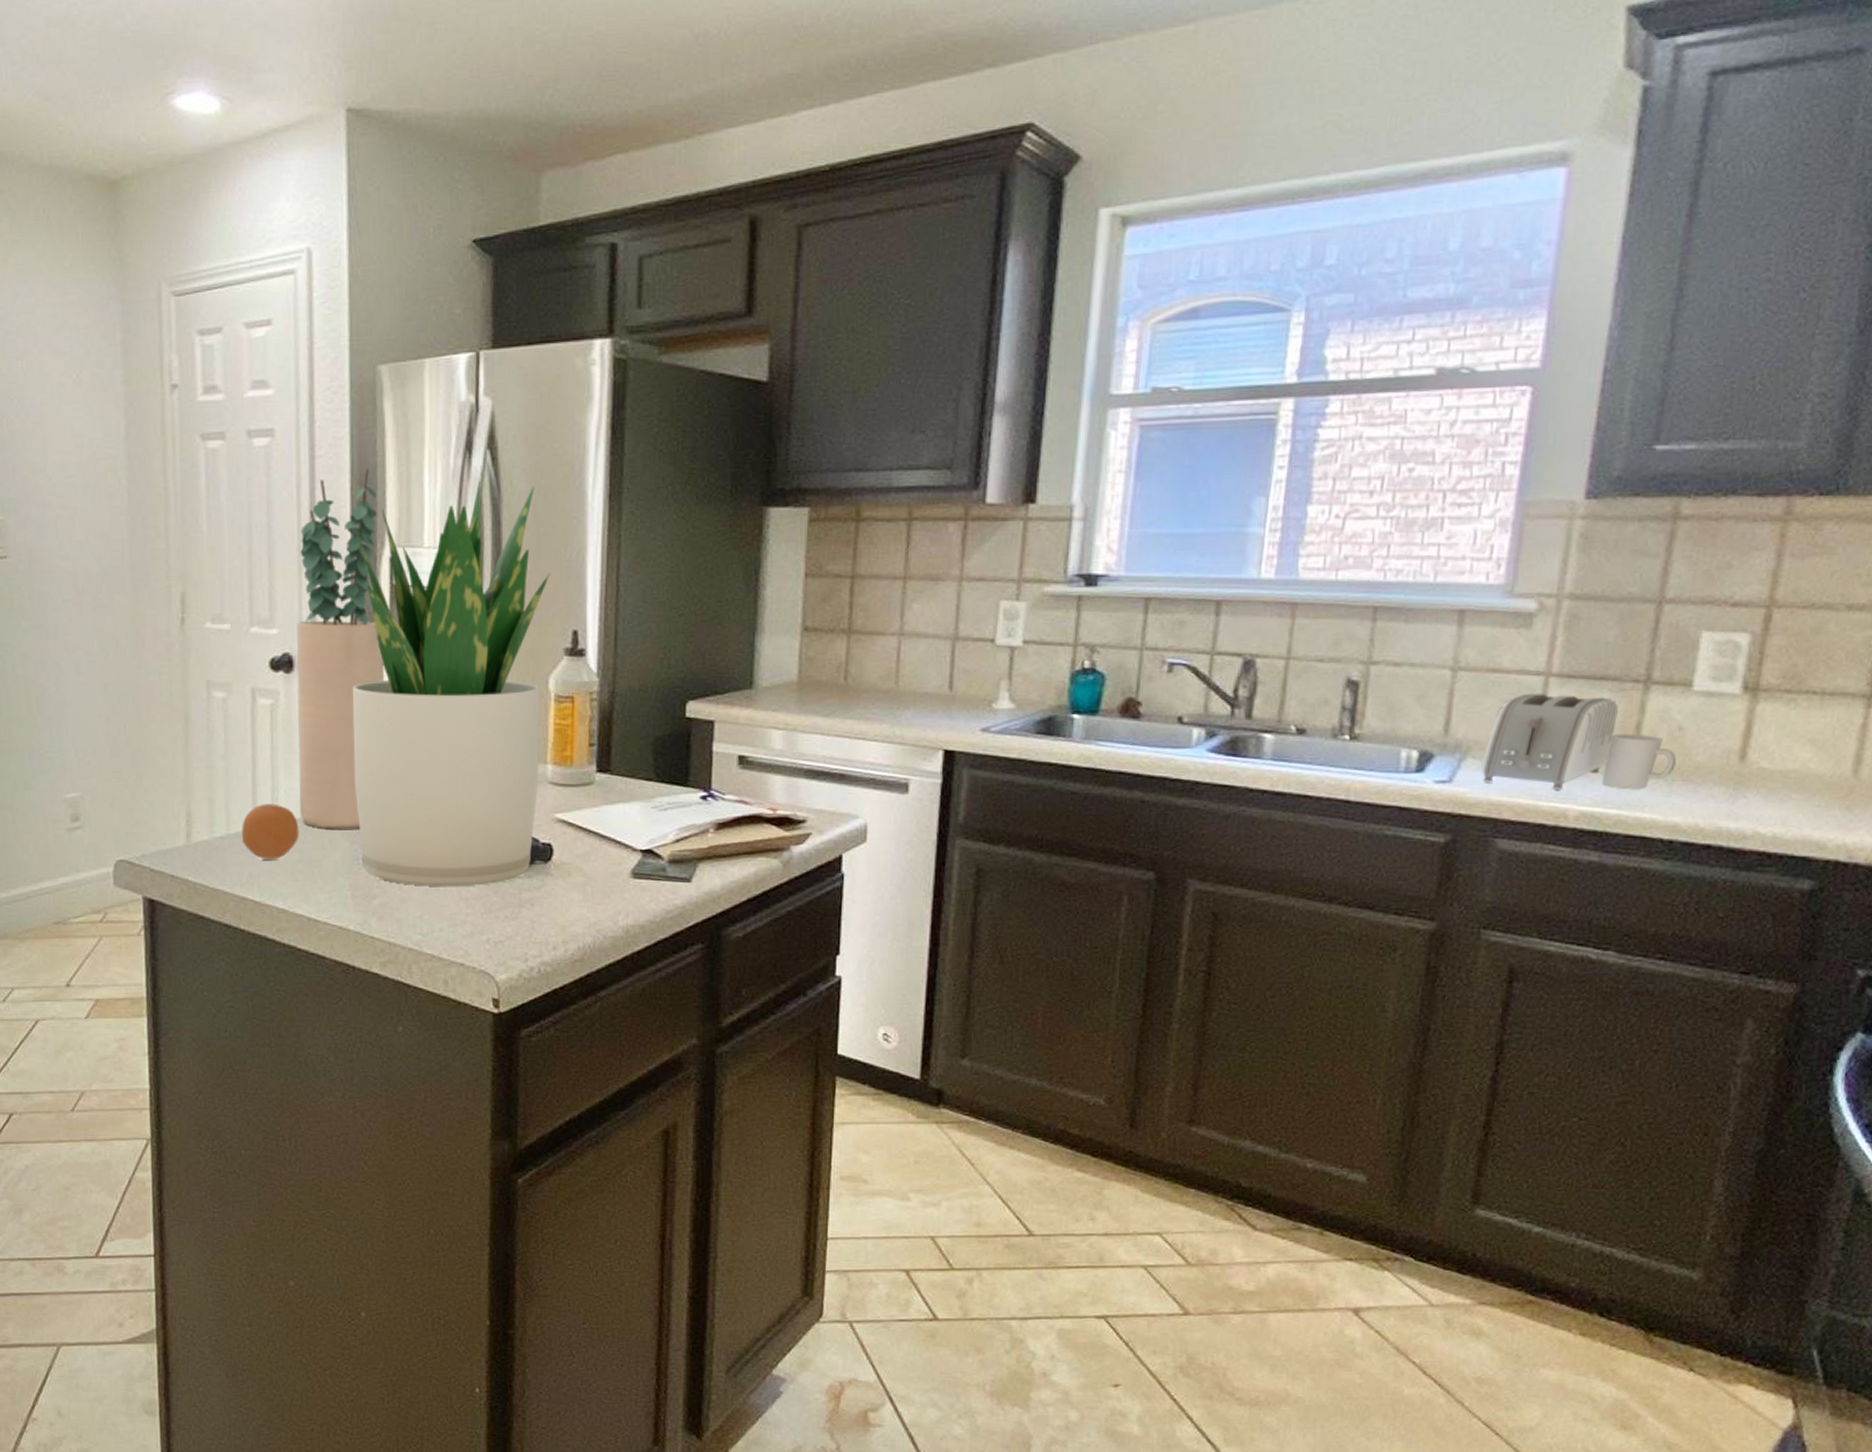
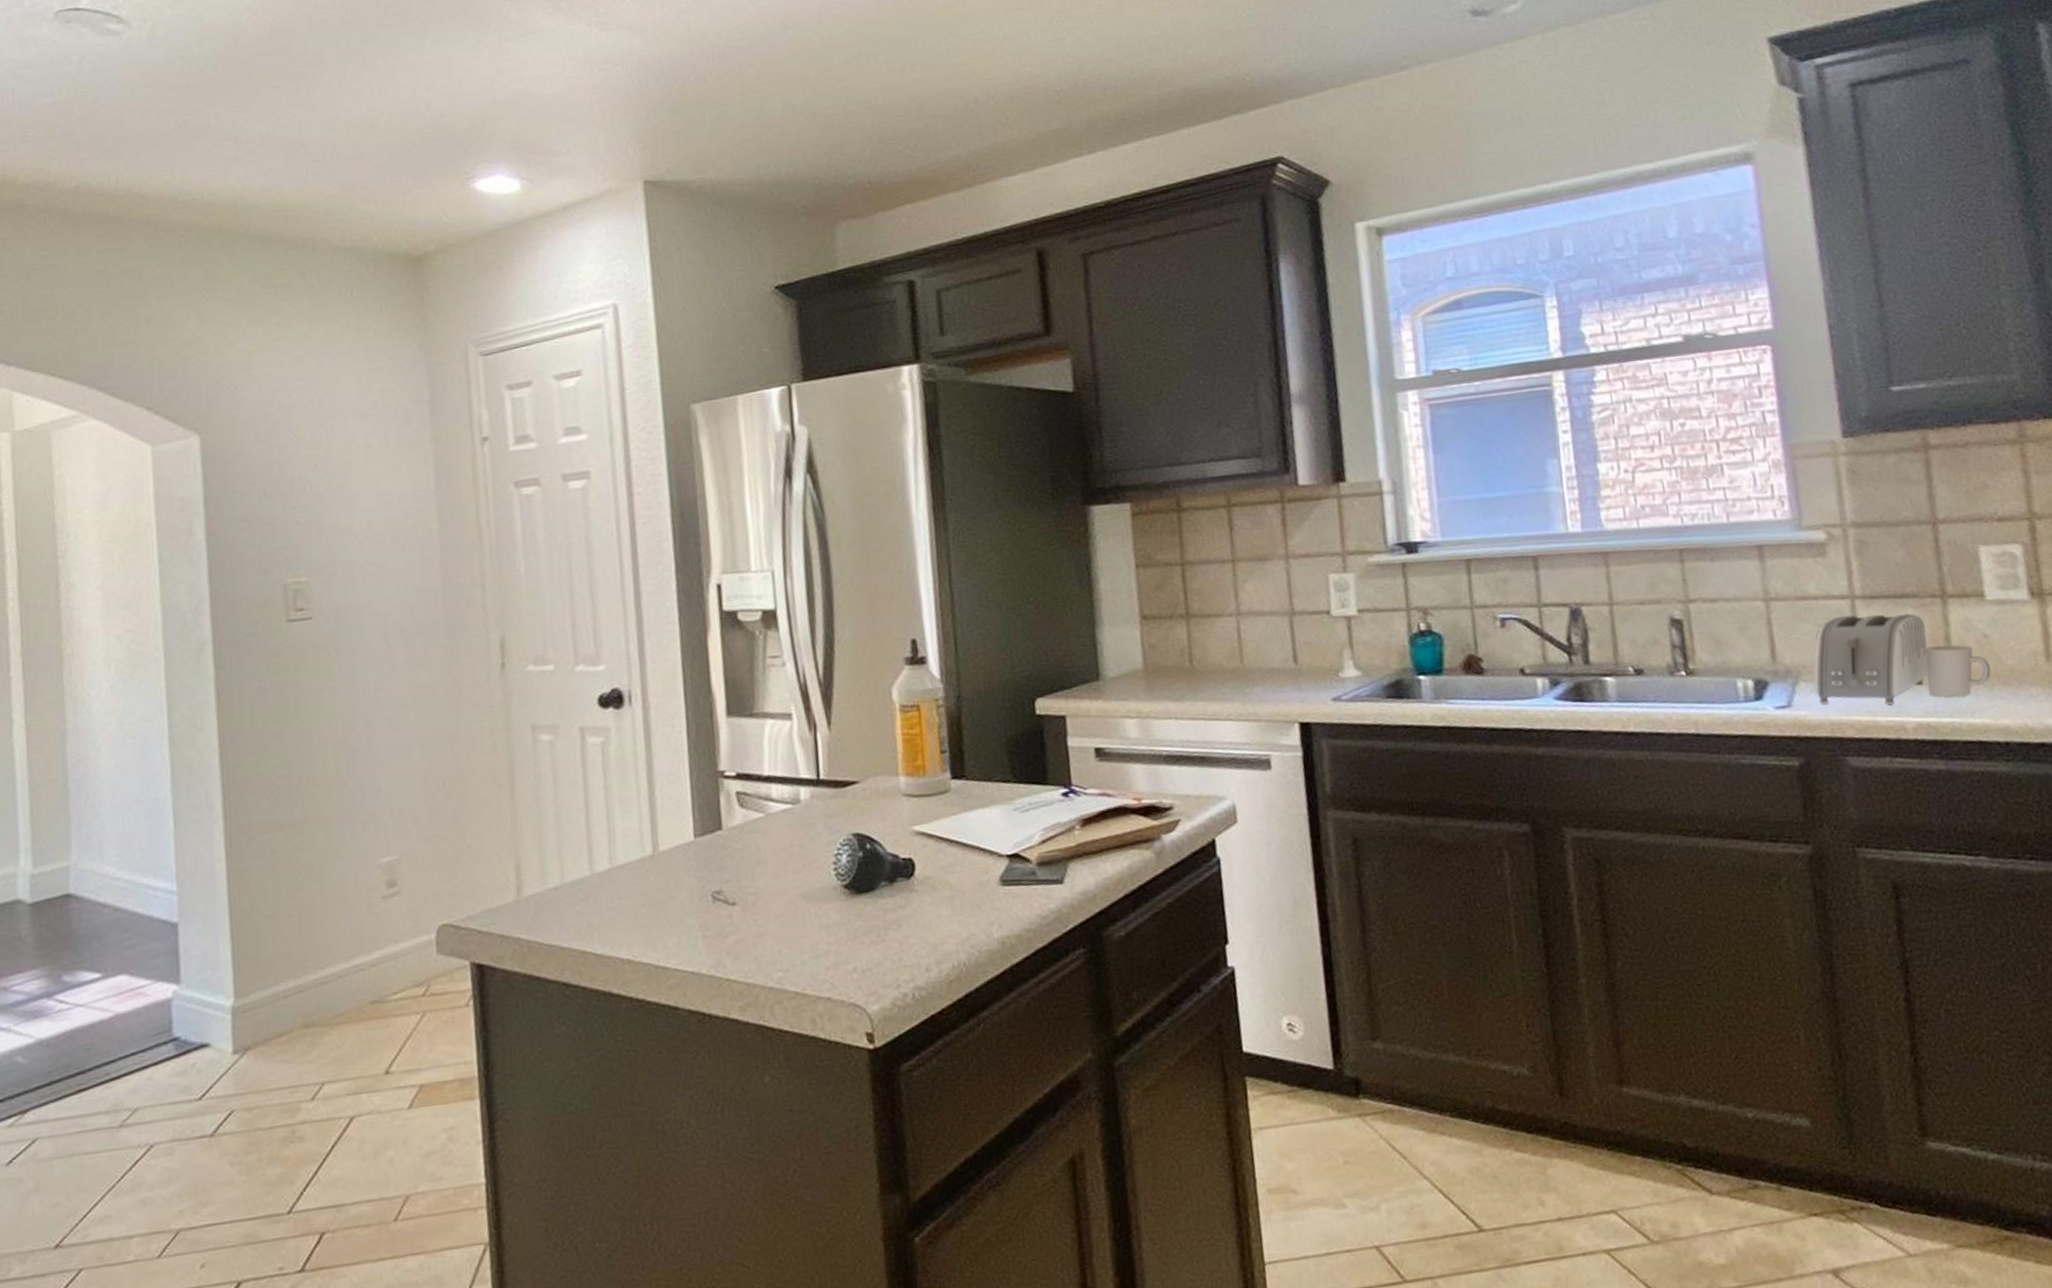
fruit: present [242,804,299,860] -> none [577,846,641,908]
vase: present [296,468,385,829] -> none [623,501,721,868]
planter: present [352,481,551,886] -> none [678,504,893,919]

